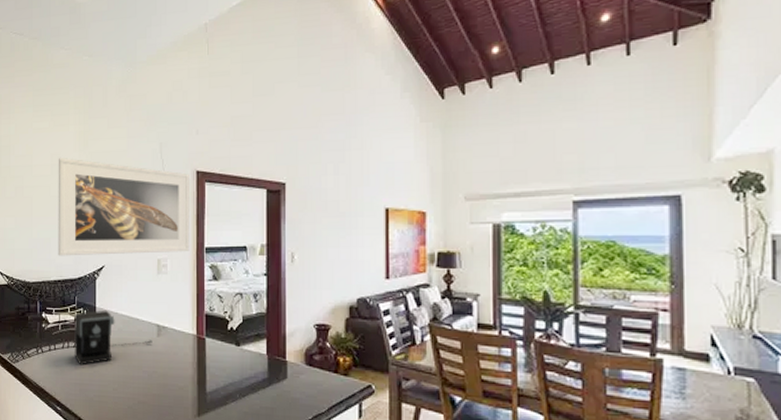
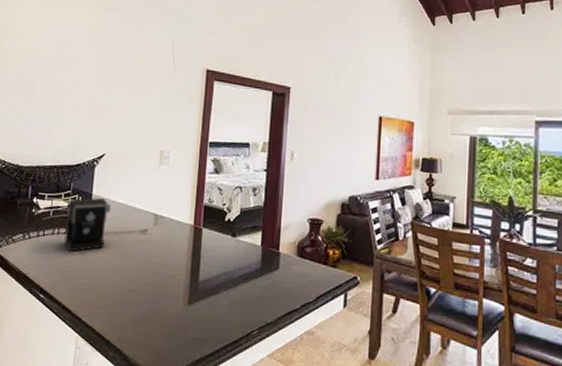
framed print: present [58,157,190,256] -> none [57,45,199,145]

